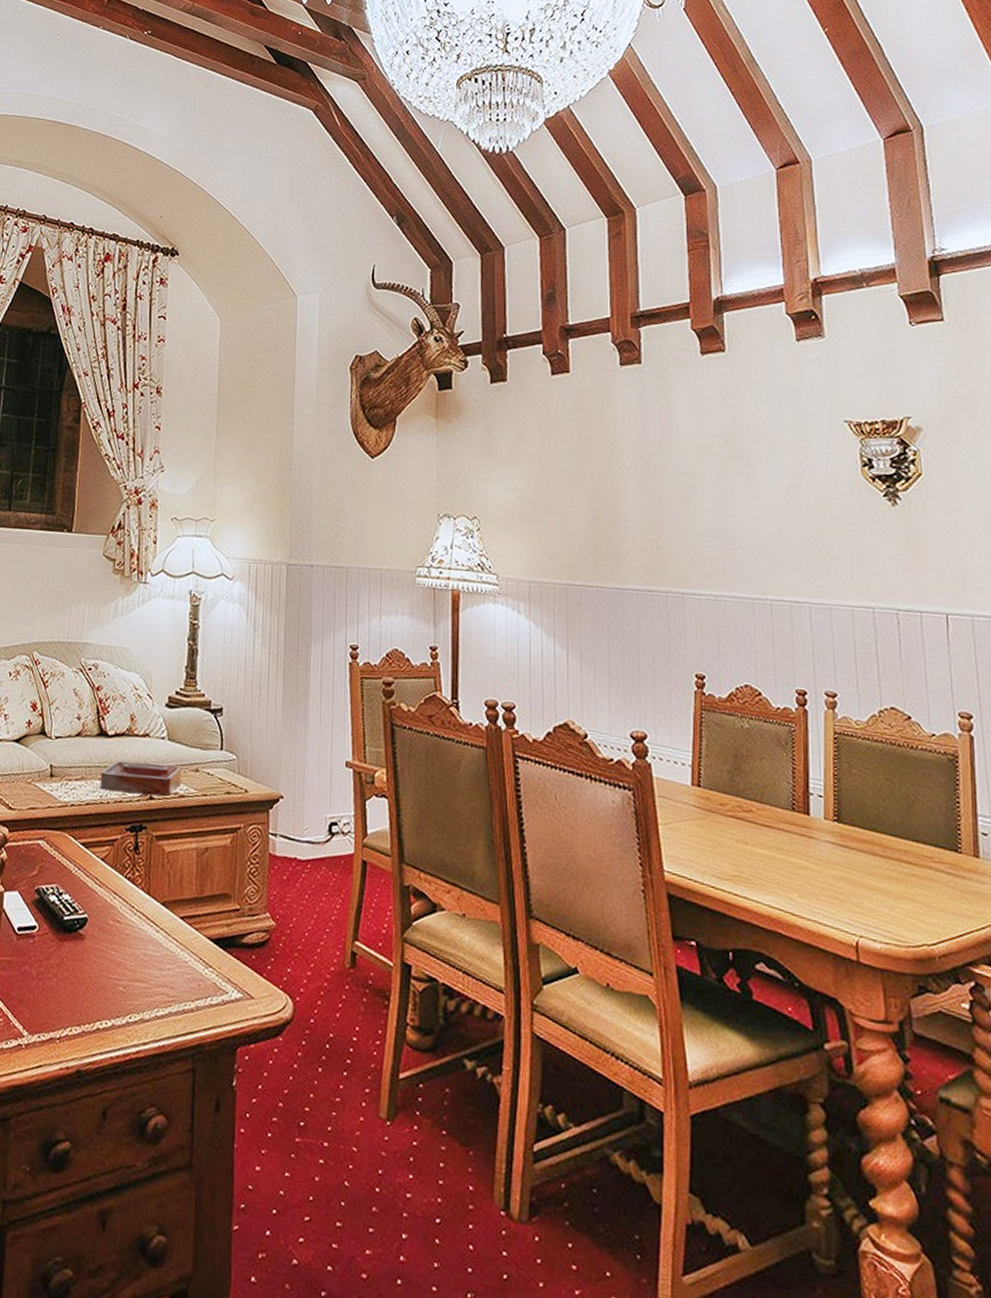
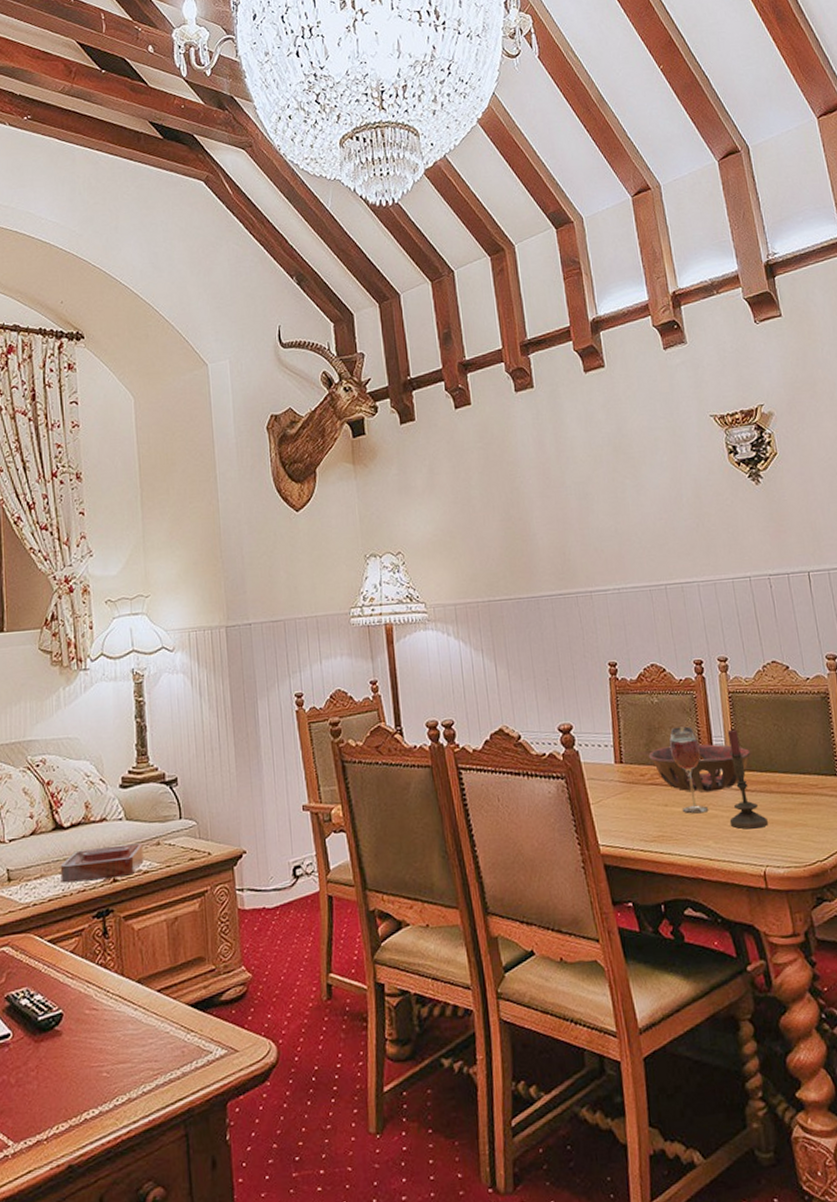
decorative bowl: none [731,778,855,840] -> present [648,744,751,792]
wineglass: none [757,759,797,861] -> present [669,726,709,814]
candle: none [820,773,867,892] -> present [727,728,768,829]

